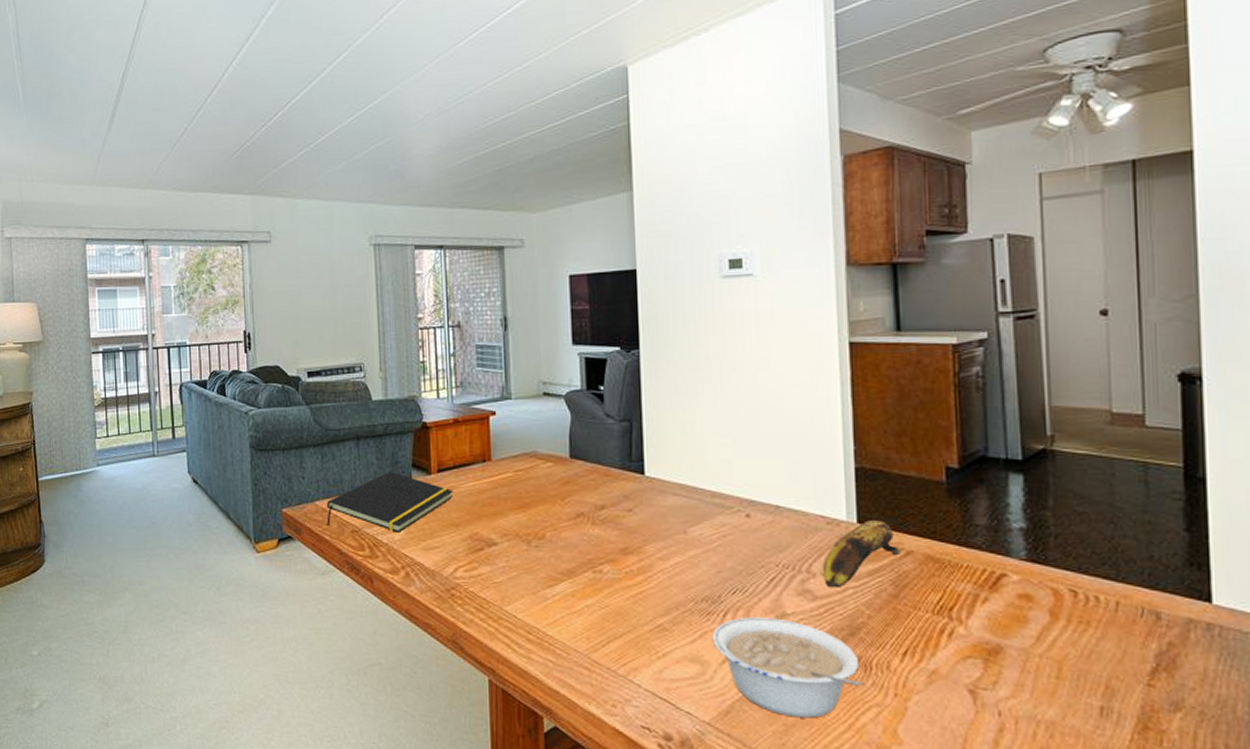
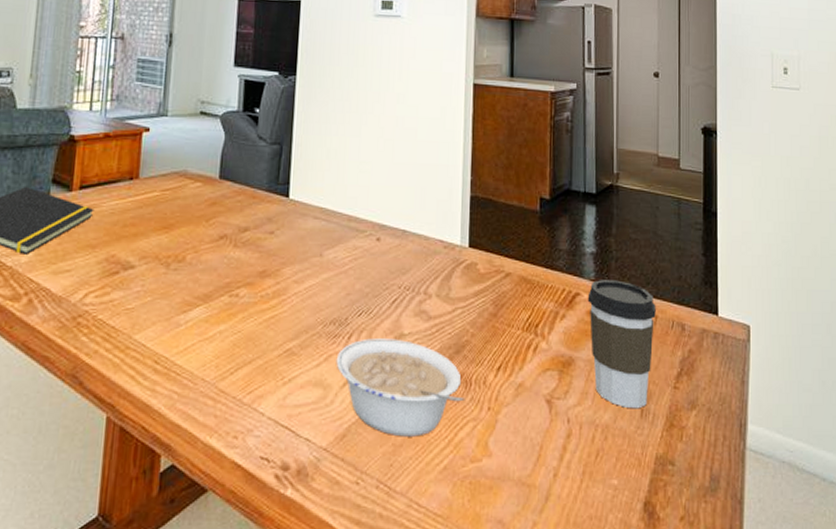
banana: present [823,520,901,588] -> none [438,245,502,309]
coffee cup: none [1017,559,1117,707] -> present [587,280,656,409]

